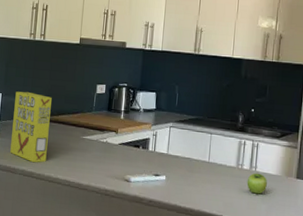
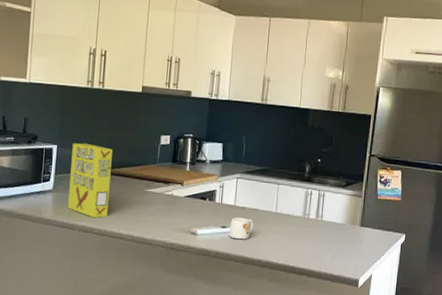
mug: none [161,166,187,189] -> present [229,217,254,240]
fruit: present [247,173,267,194] -> none [313,222,333,243]

